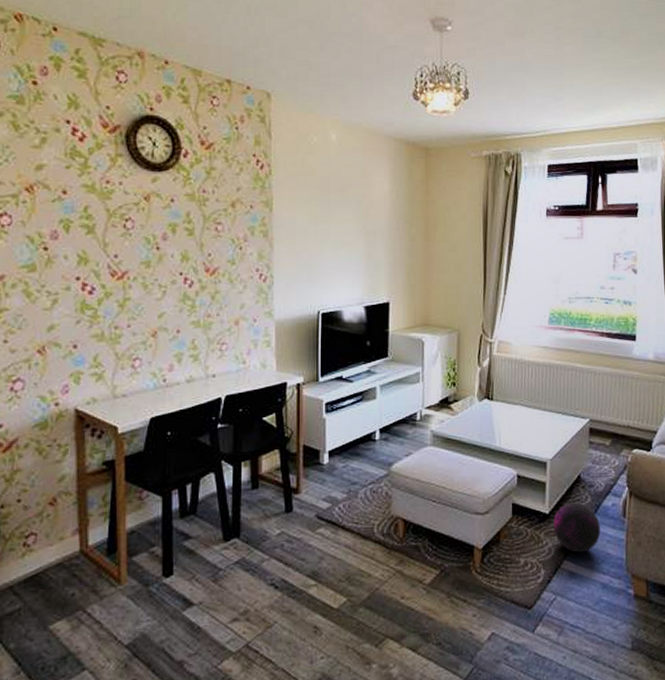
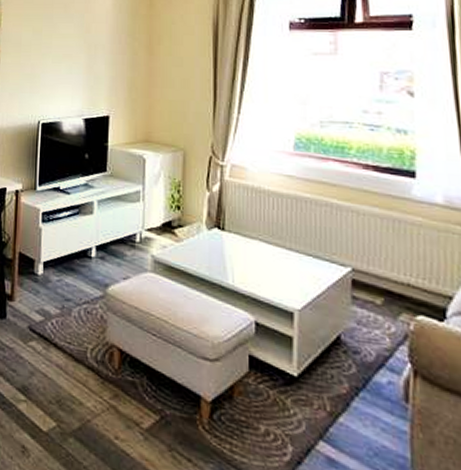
ball: present [553,502,601,553] -> none [304,368,373,437]

